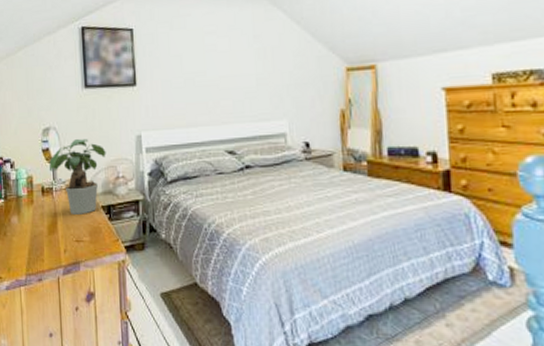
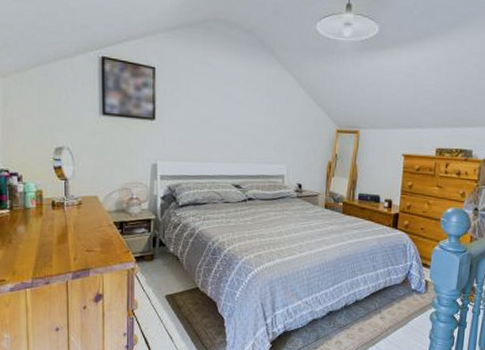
potted plant: present [49,139,106,214] -> none [60,161,121,228]

